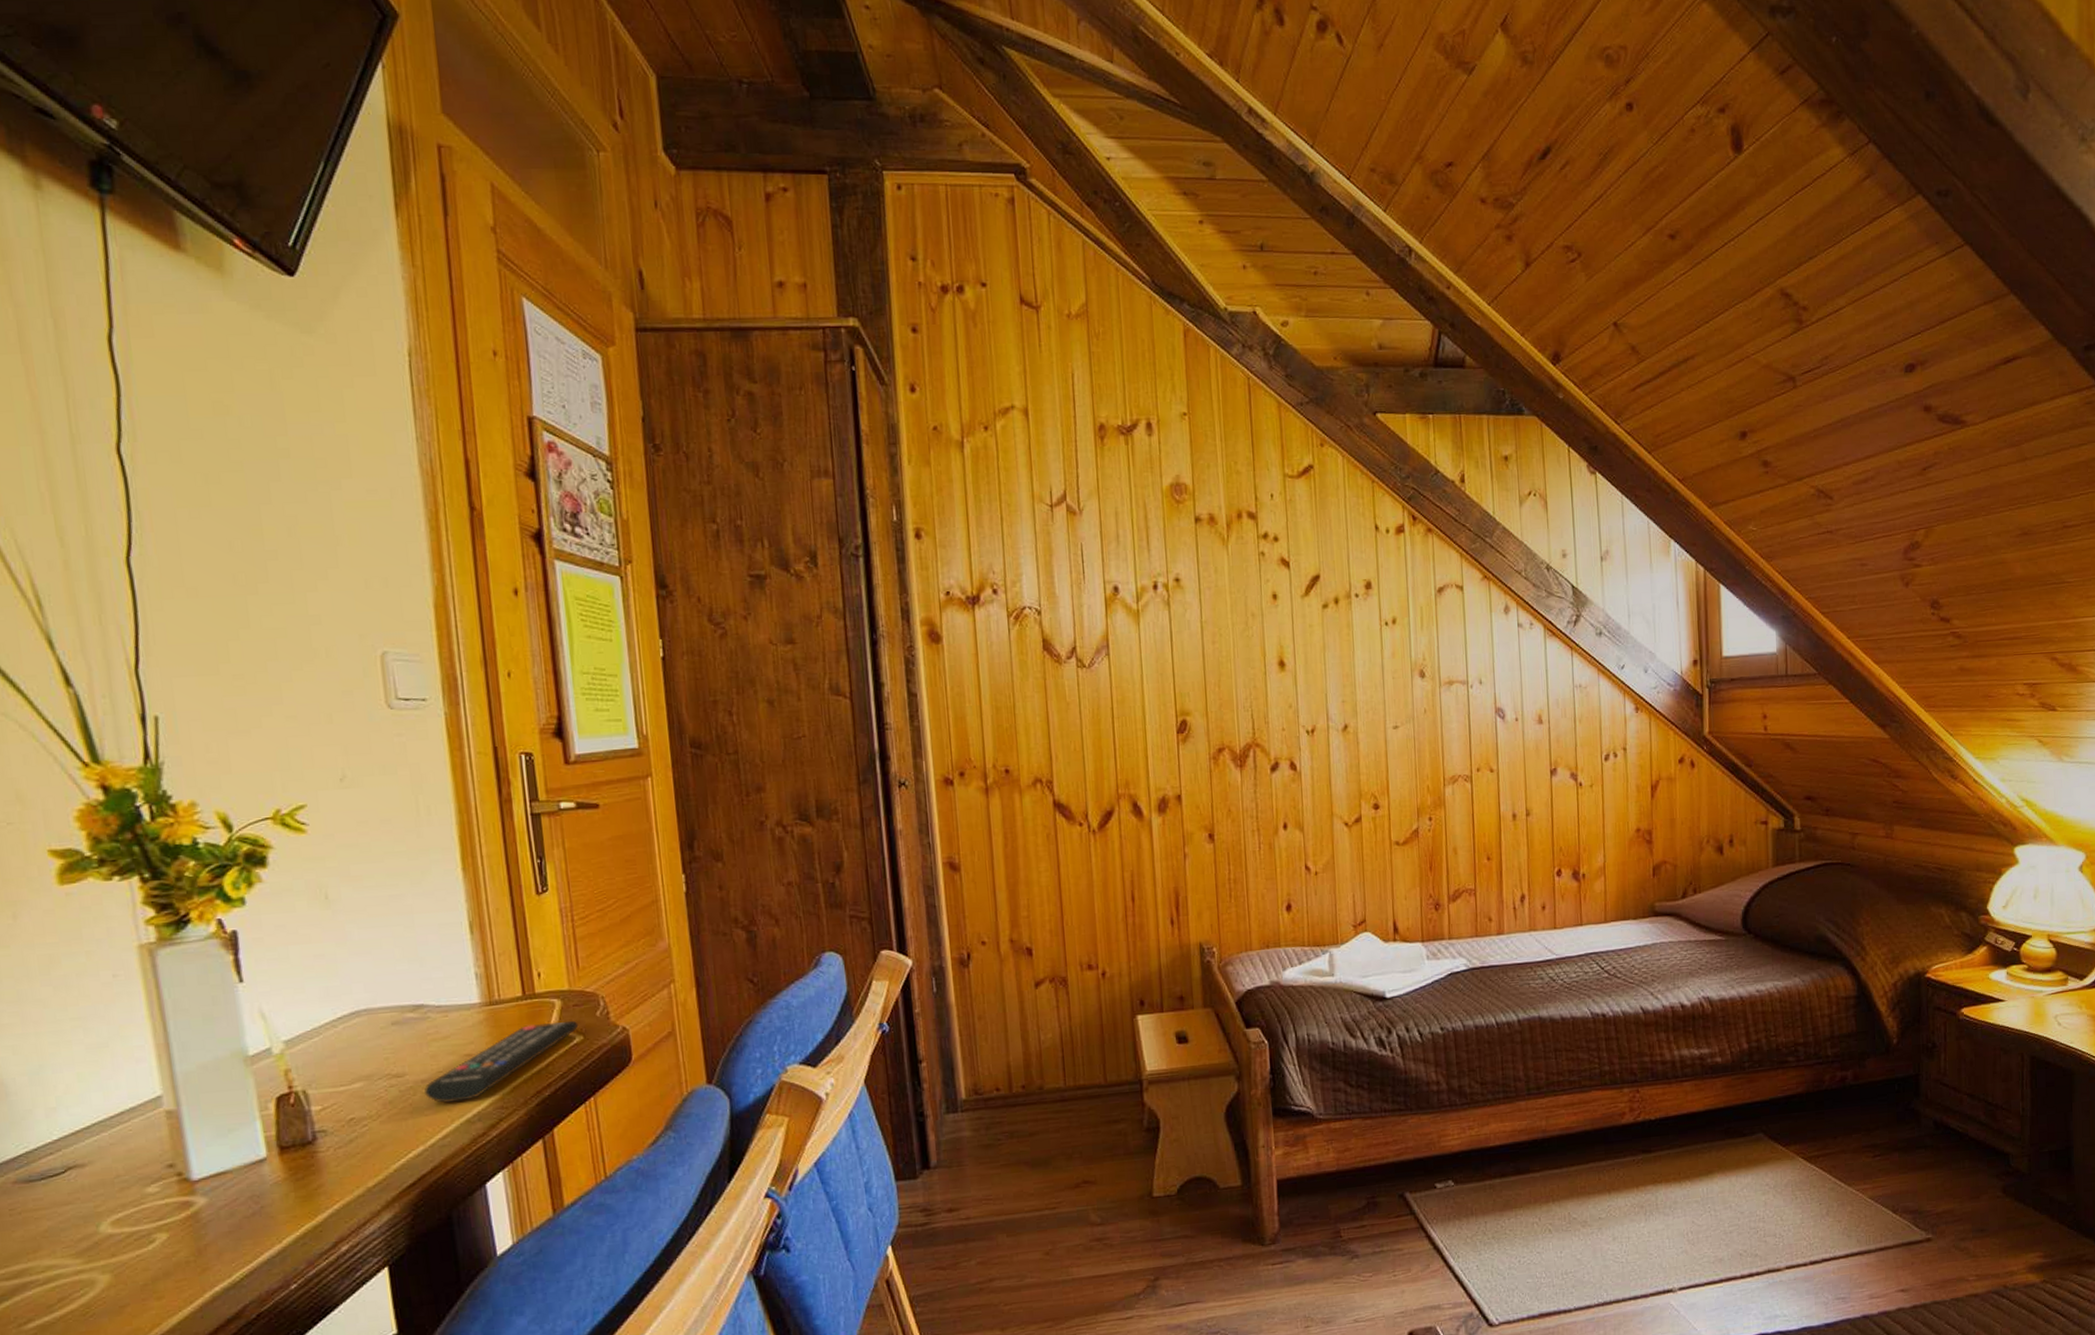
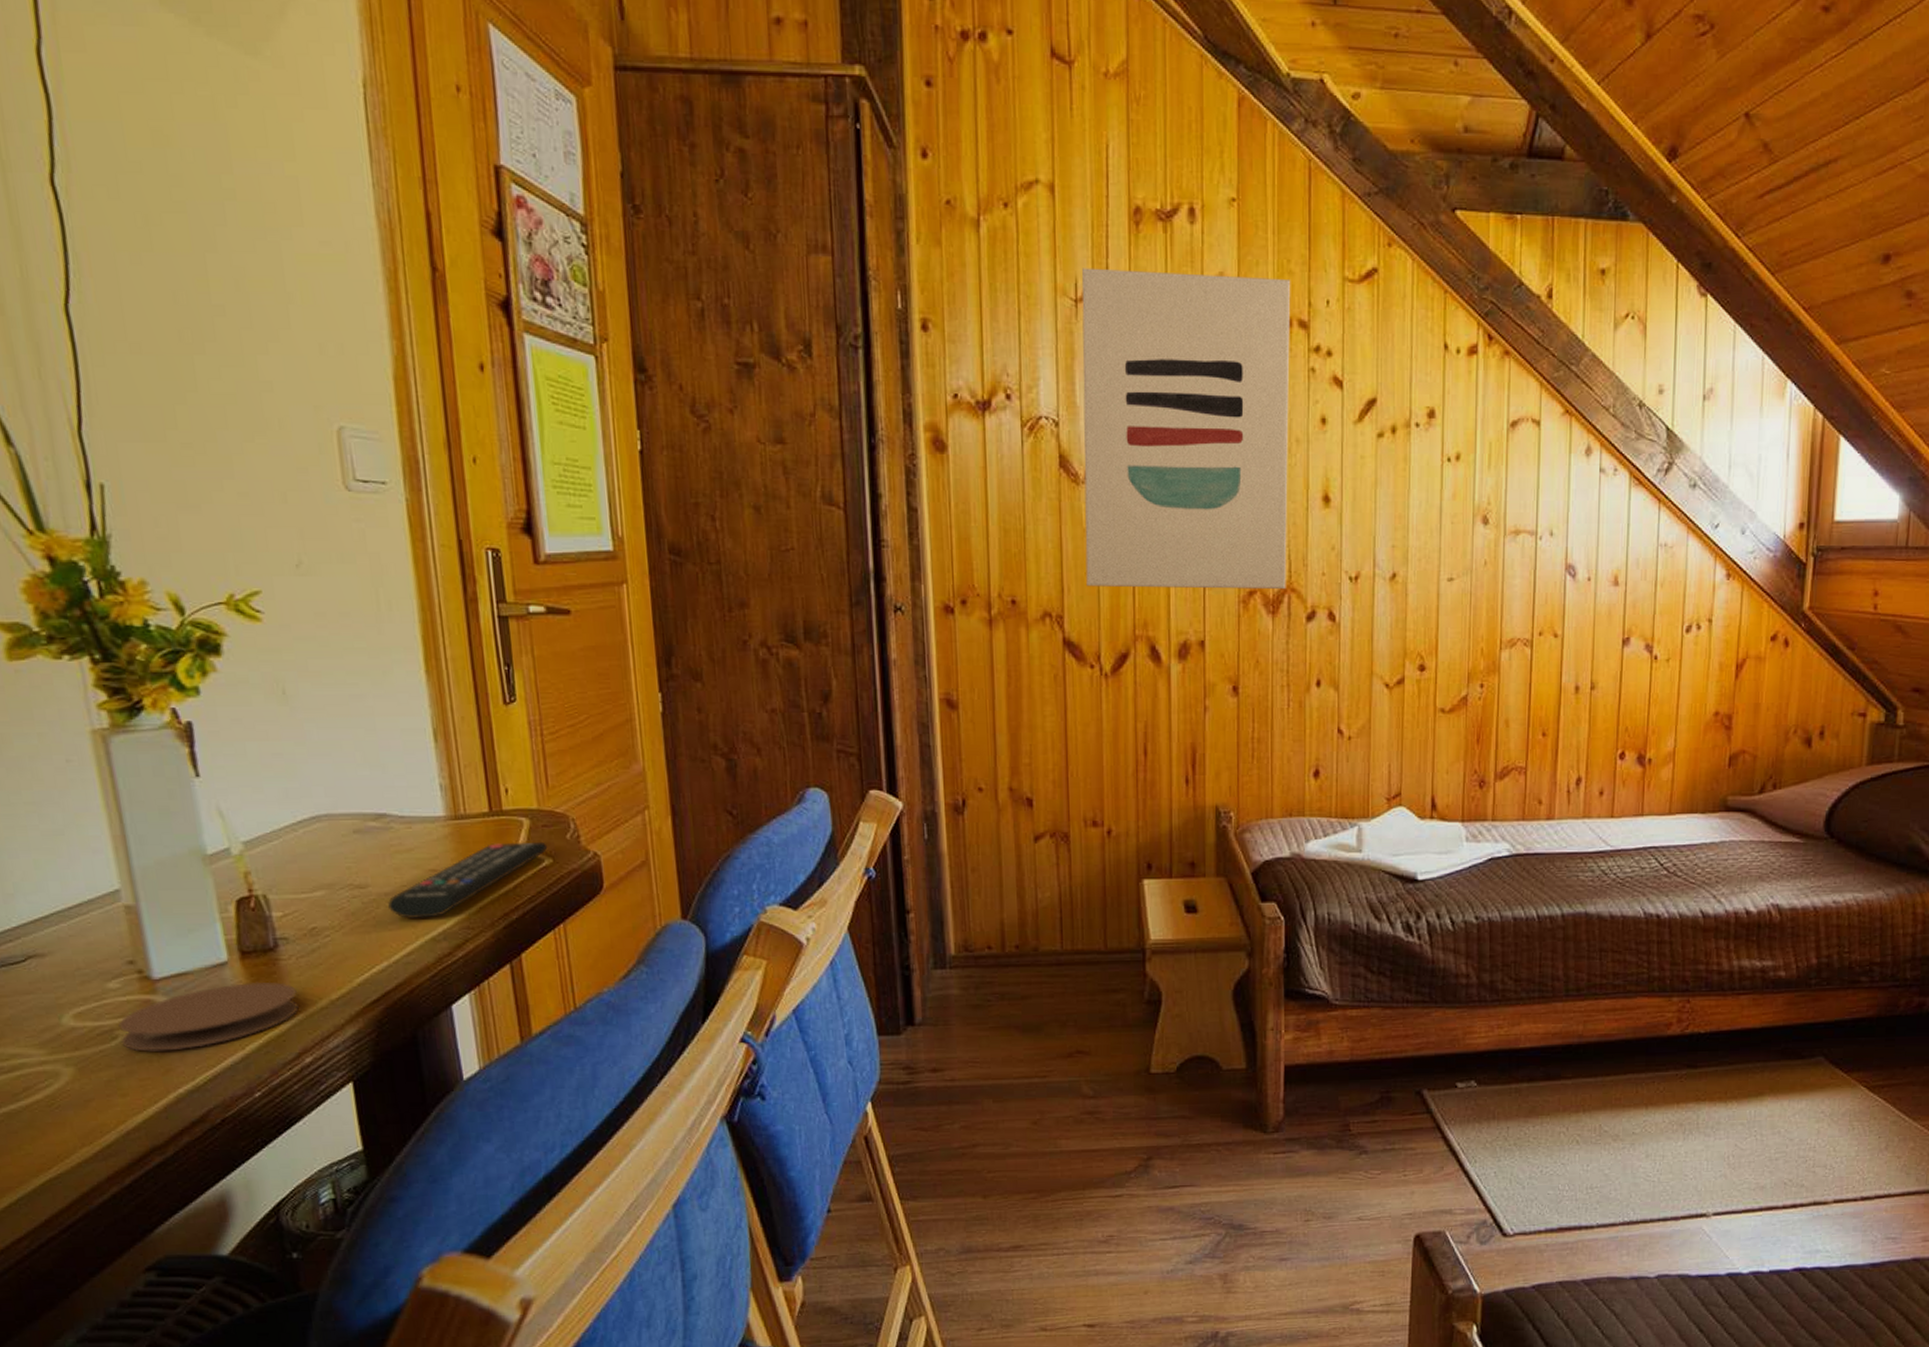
coaster: none [156,1174,336,1254] -> present [118,981,299,1052]
wall art: none [1055,477,1251,754] -> present [1081,268,1291,590]

